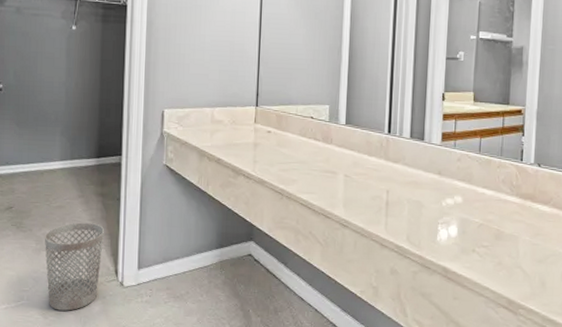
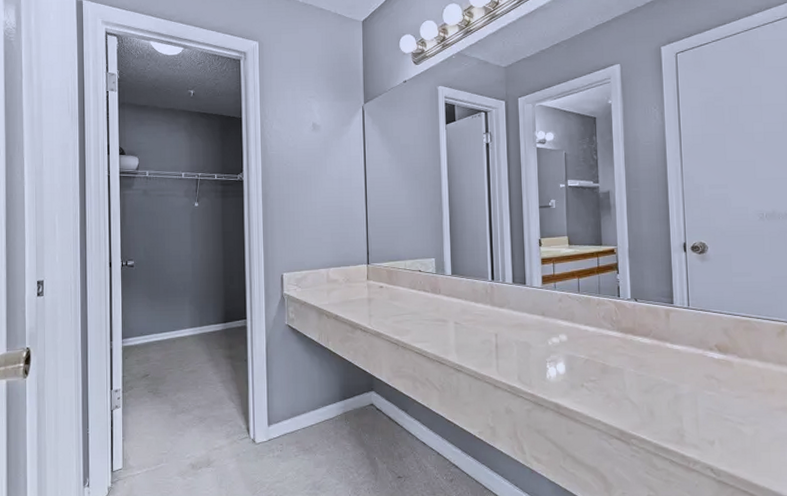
wastebasket: present [44,222,105,311] -> none [179,384,235,470]

